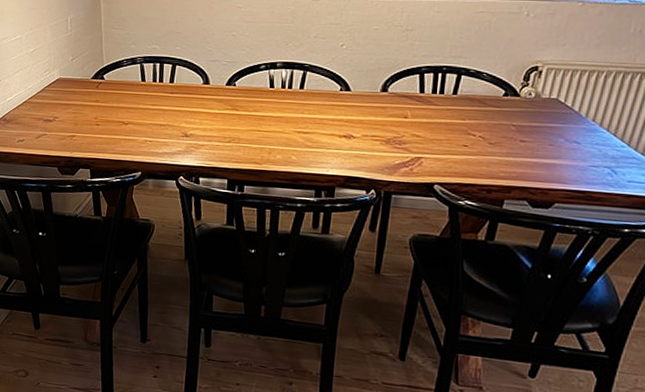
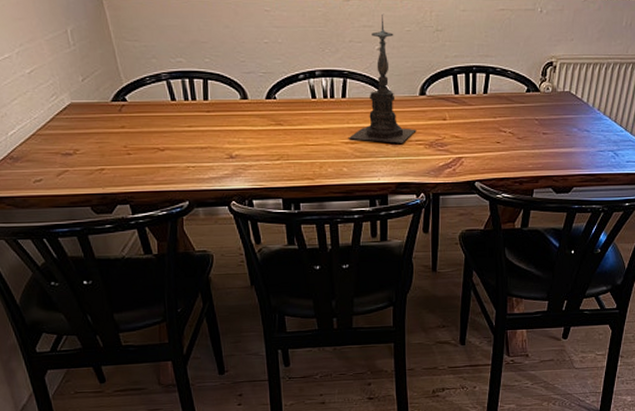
candle holder: none [301,12,374,137] -> present [348,13,417,143]

